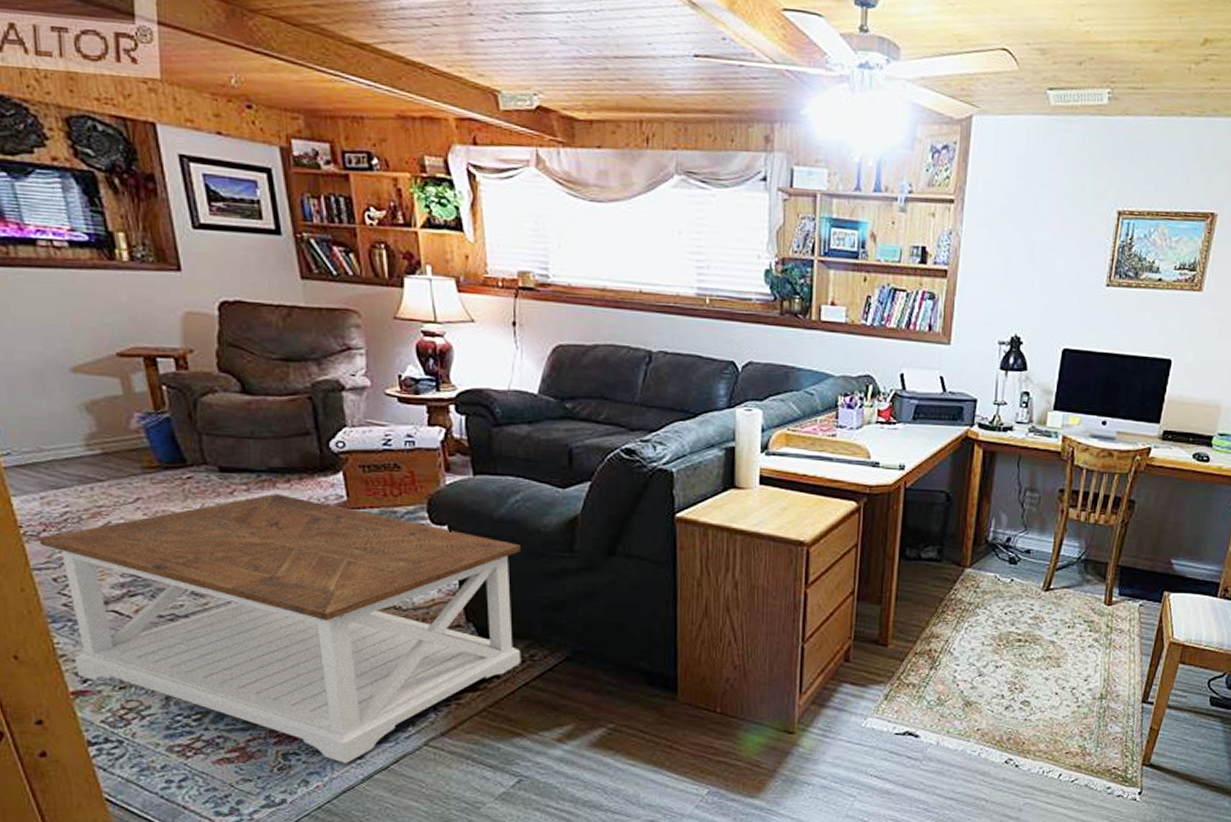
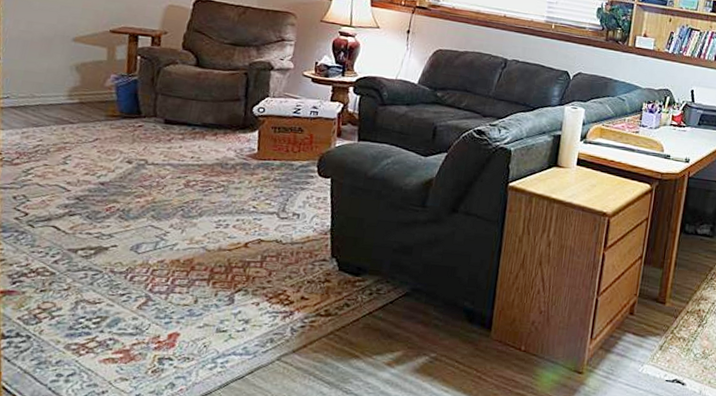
coffee table: present [39,494,521,763] -> none [10,143,385,371]

